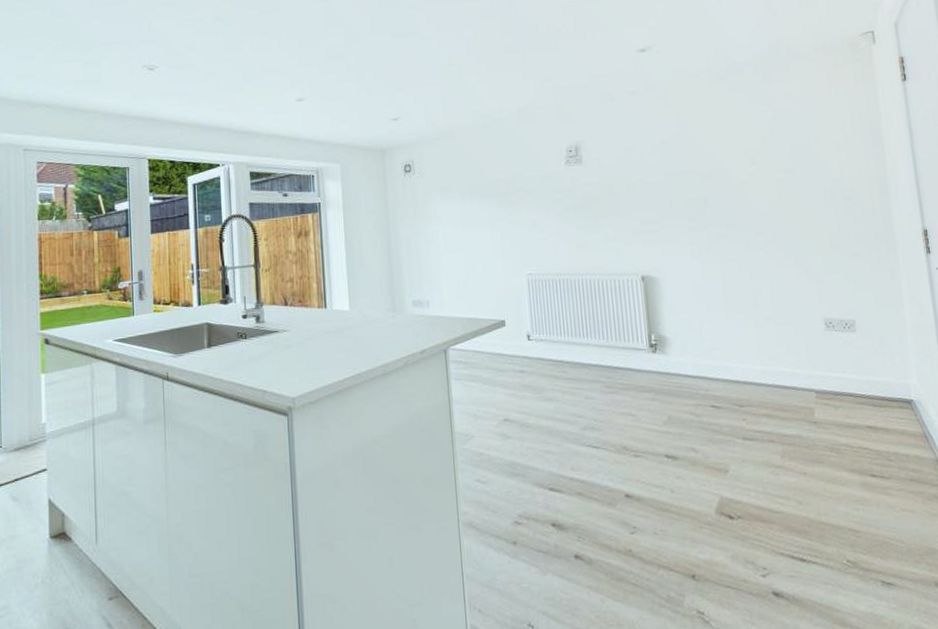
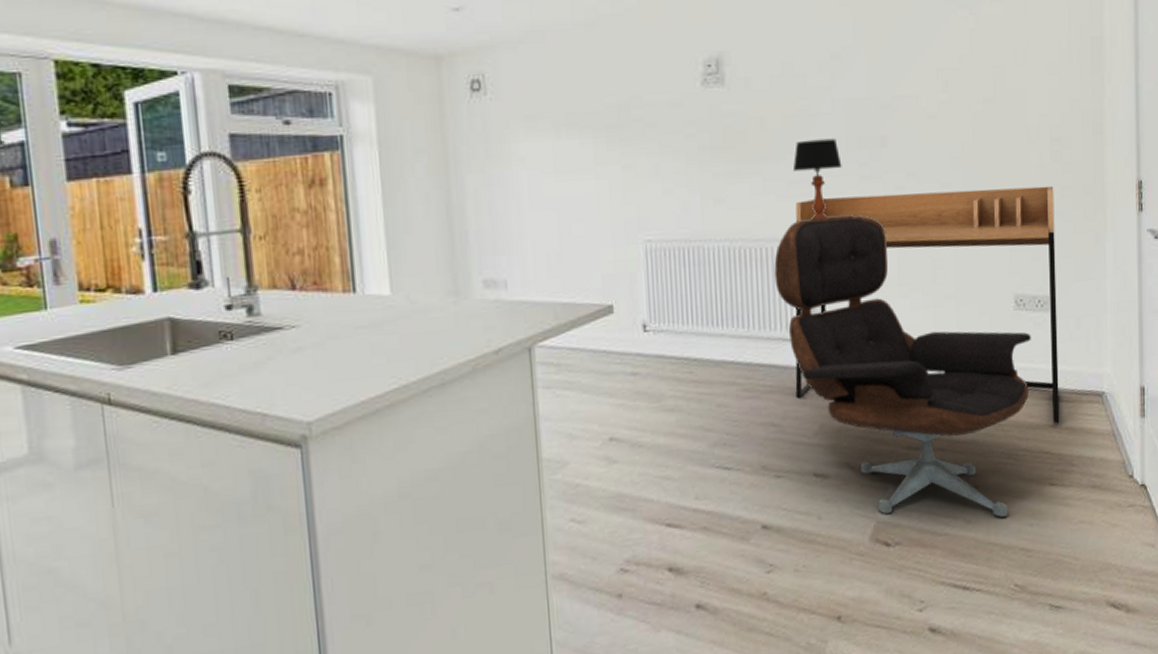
office chair: none [625,255,844,501] -> present [774,214,1031,517]
table lamp: none [636,200,674,259] -> present [792,138,842,219]
desk: none [640,233,875,425] -> present [795,185,1060,424]

